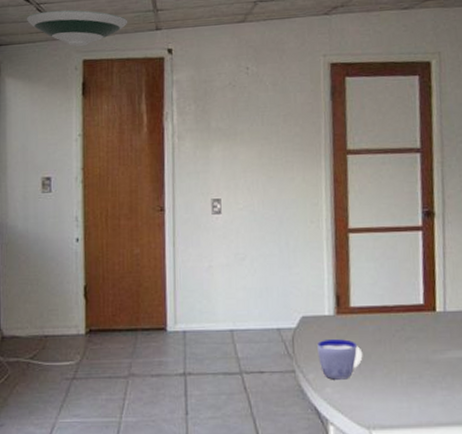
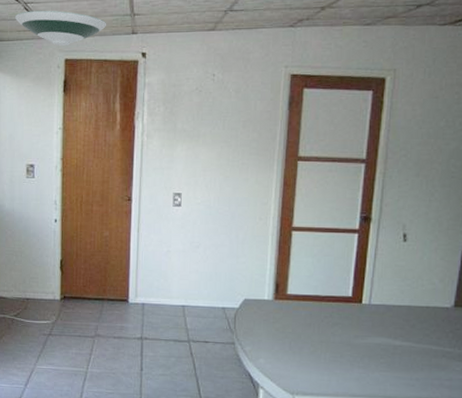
cup: present [317,339,363,380] -> none [255,320,294,354]

